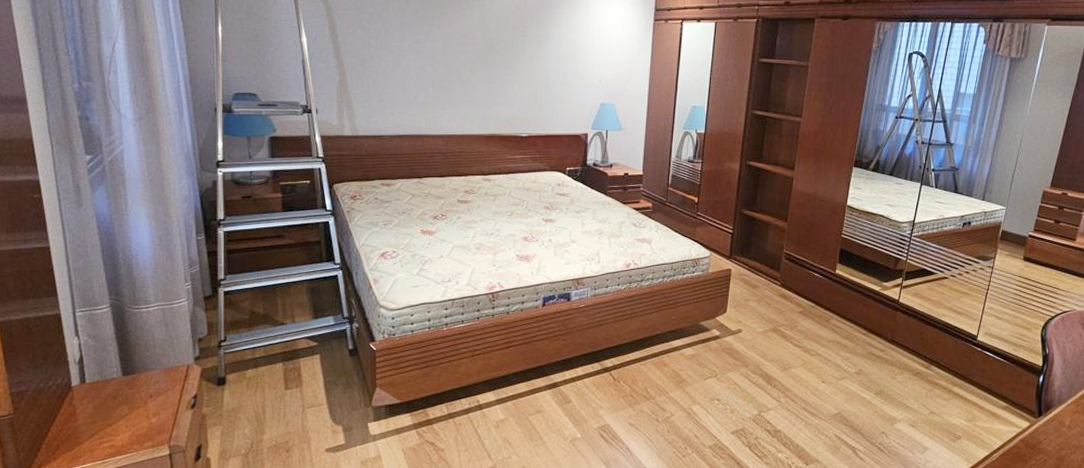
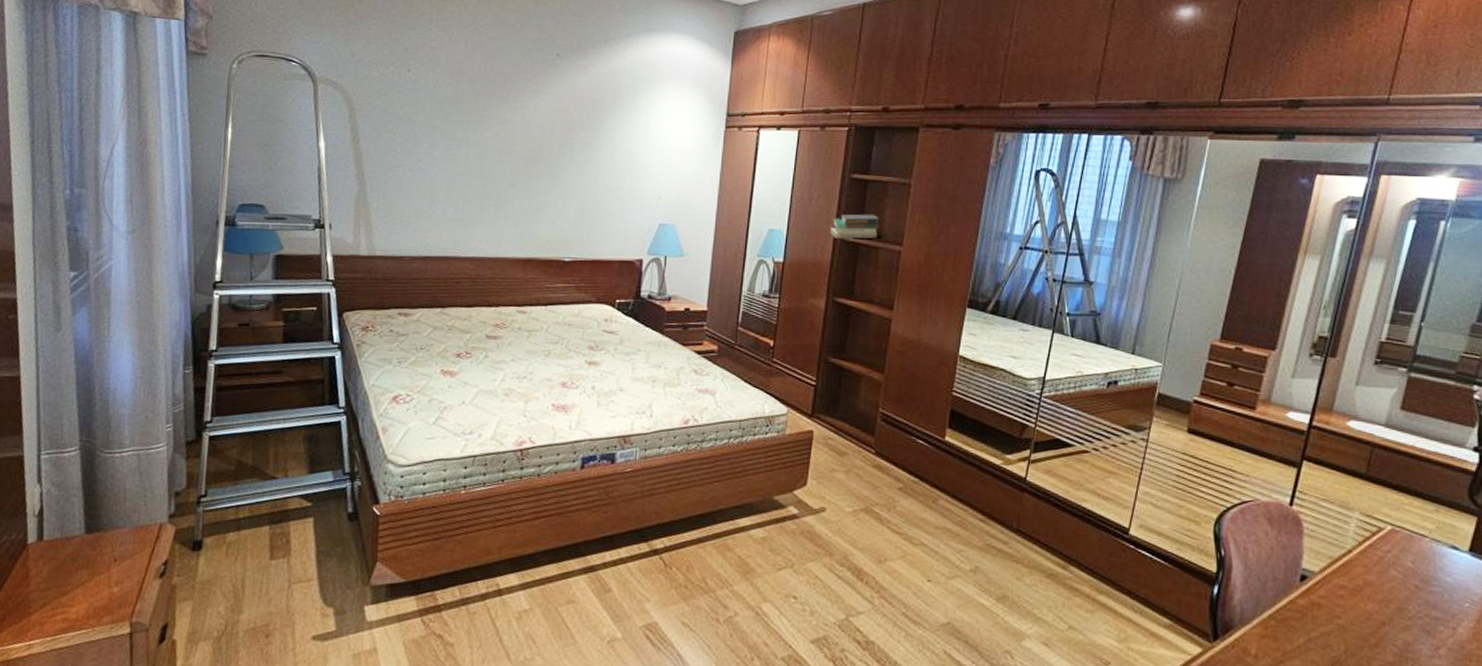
books: none [743,92,783,113] -> present [830,214,880,239]

